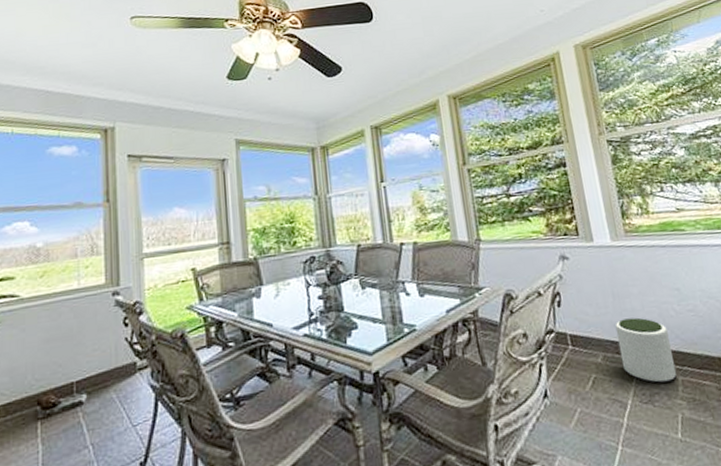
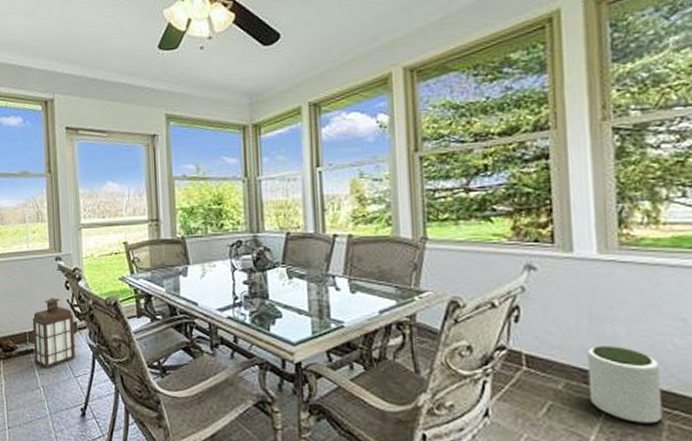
lantern: none [80,337,135,422] -> present [32,298,76,368]

